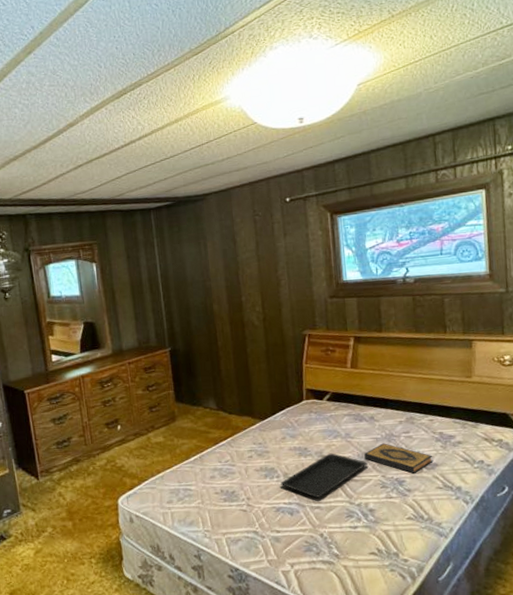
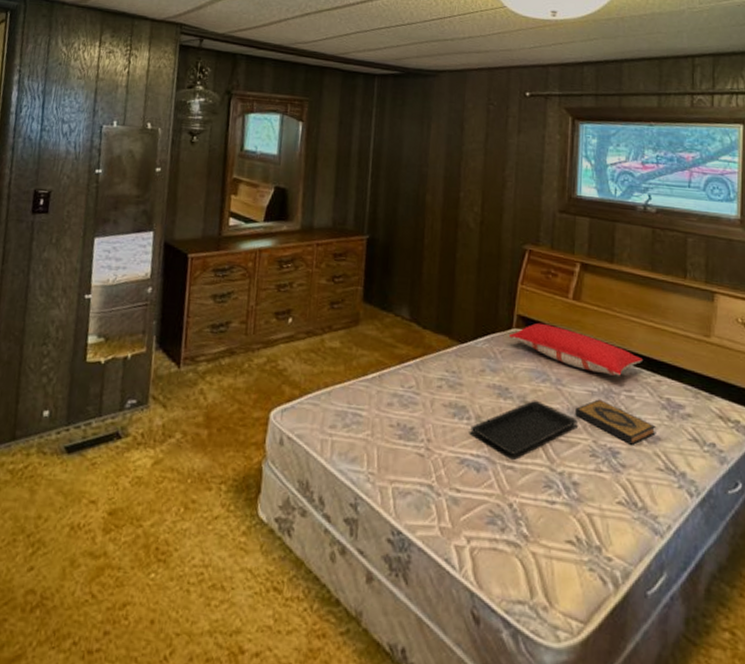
pillow: none [301,392,417,423] -> present [508,322,644,376]

